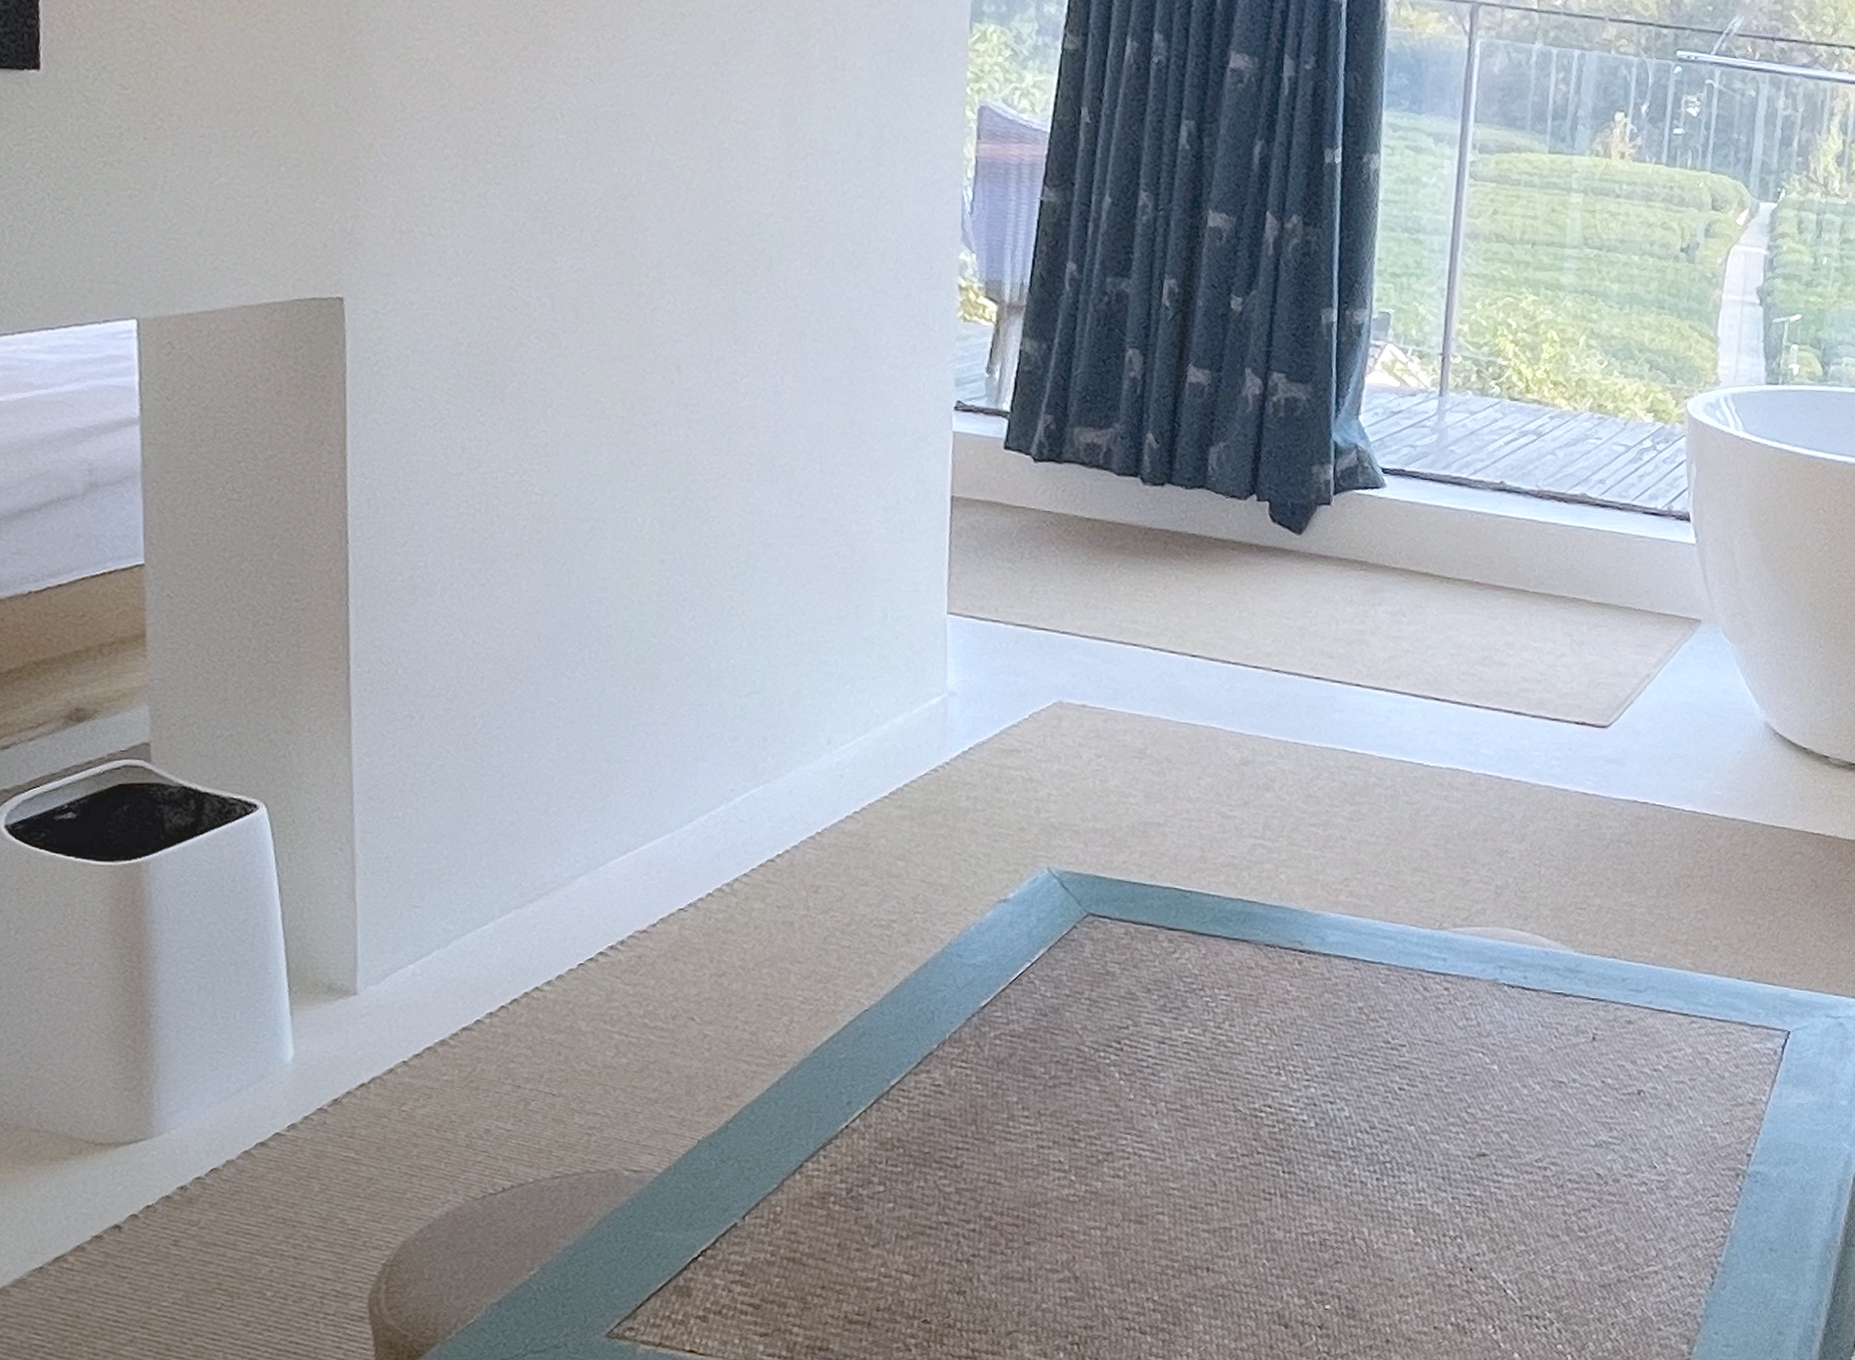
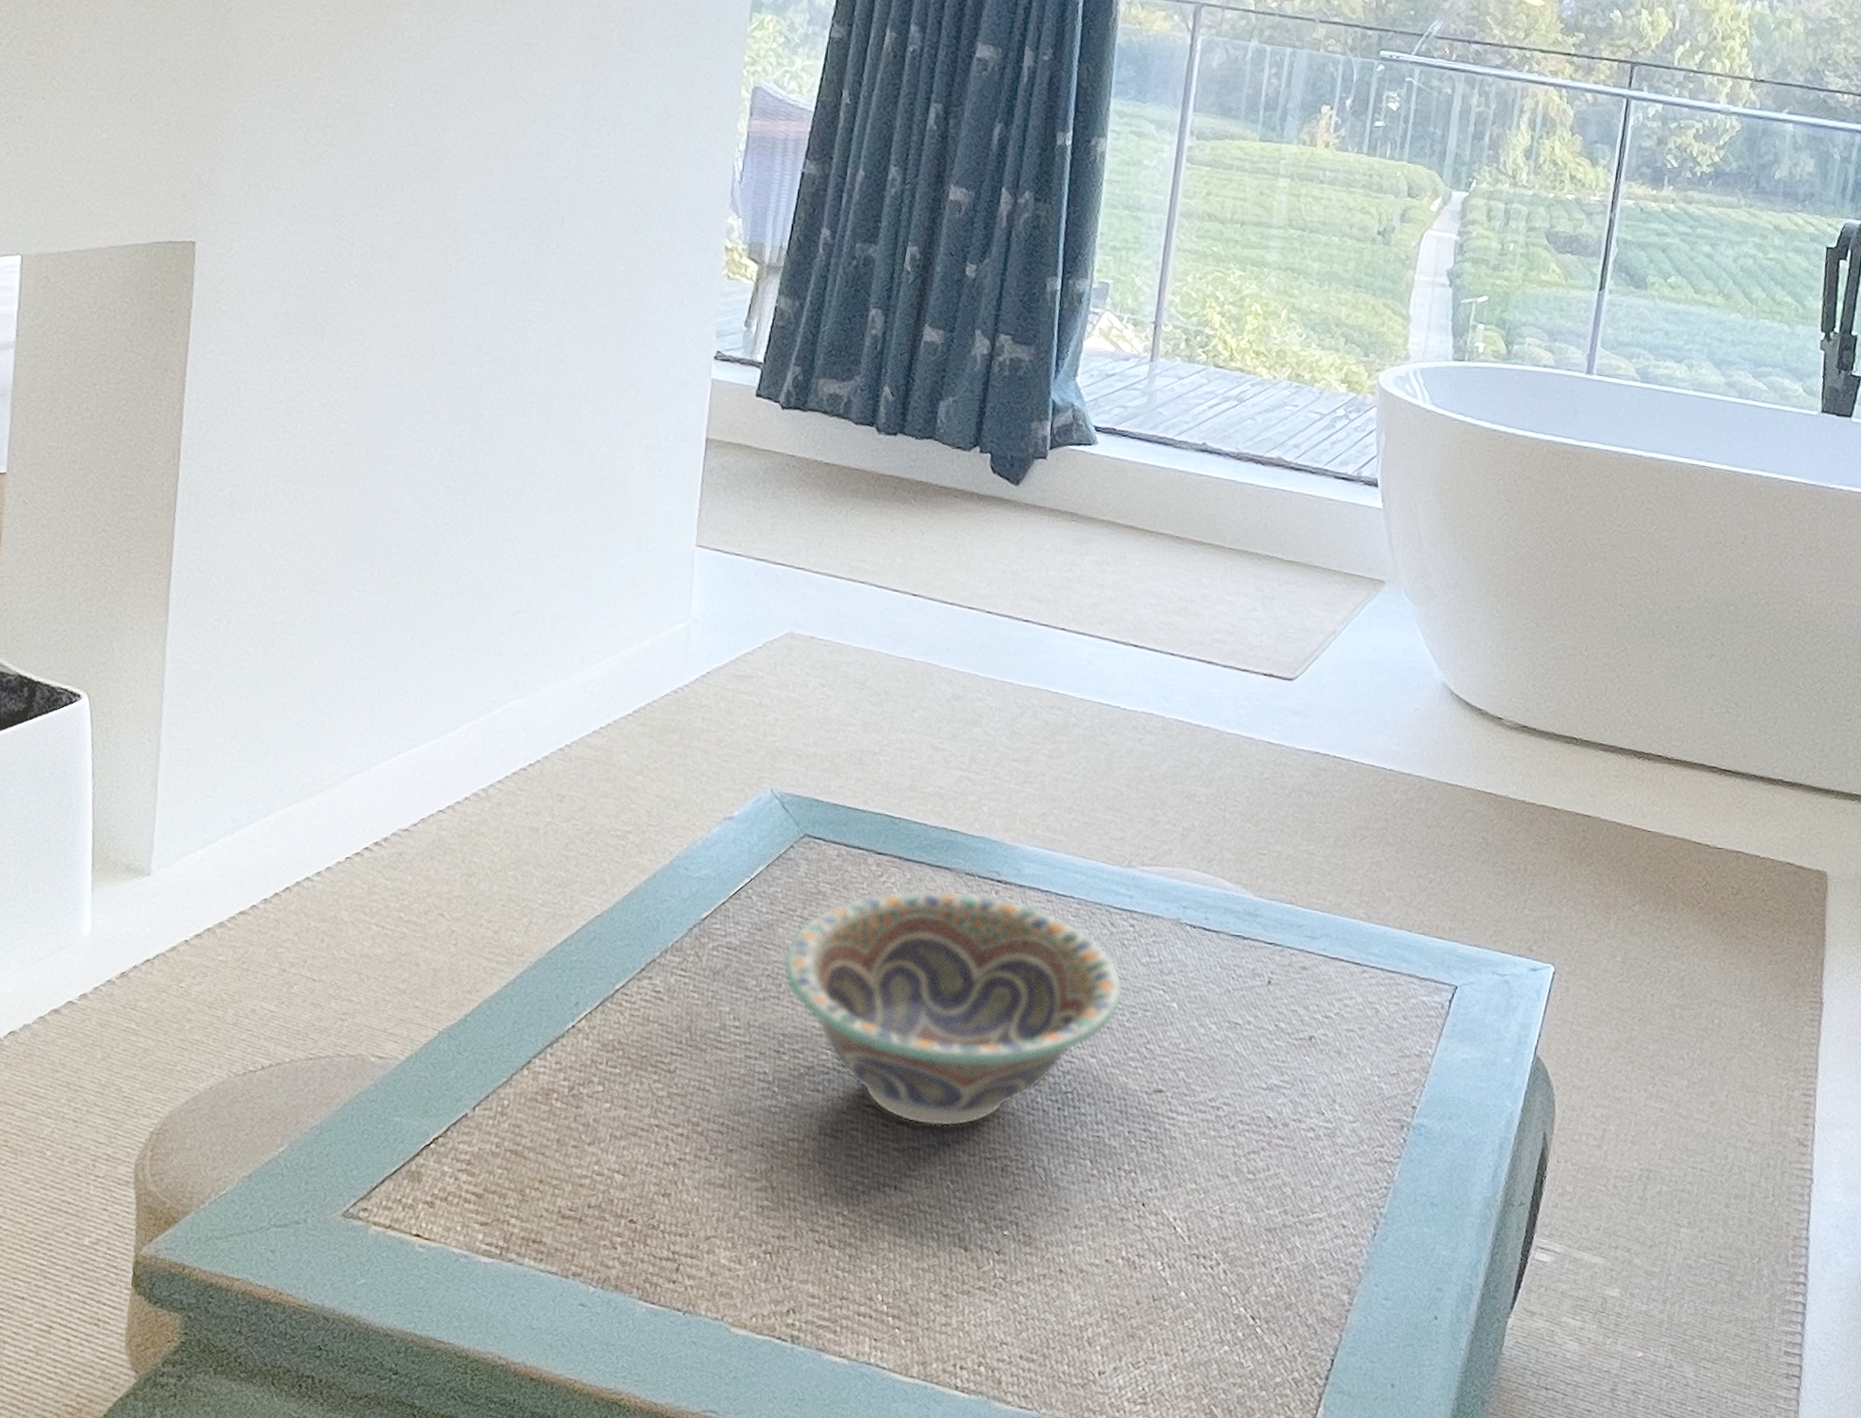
decorative bowl: none [1073,963,1440,1205] -> present [783,889,1123,1127]

